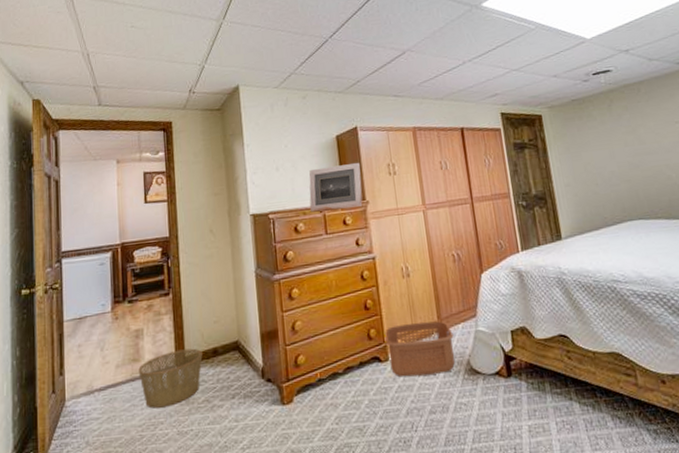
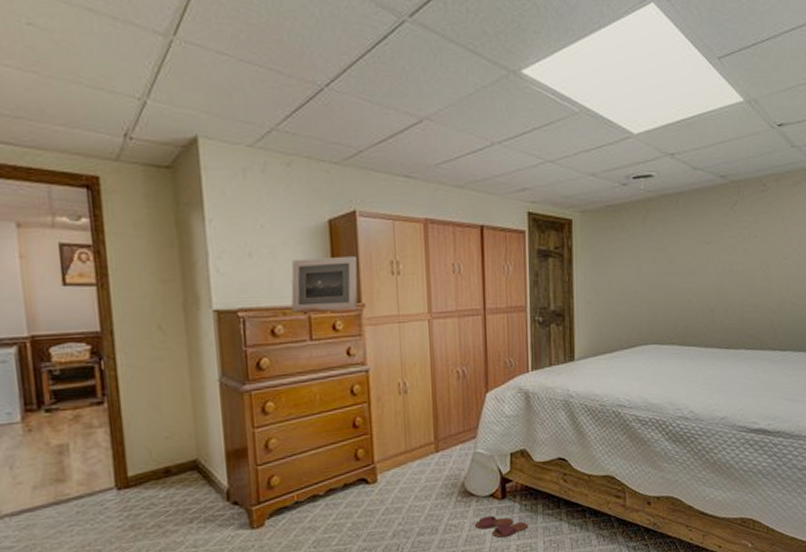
basket: present [138,348,203,408] -> none [64,467,151,535]
clothes hamper: present [385,321,455,377] -> none [375,442,450,499]
slippers: none [484,394,538,418] -> present [475,515,529,538]

